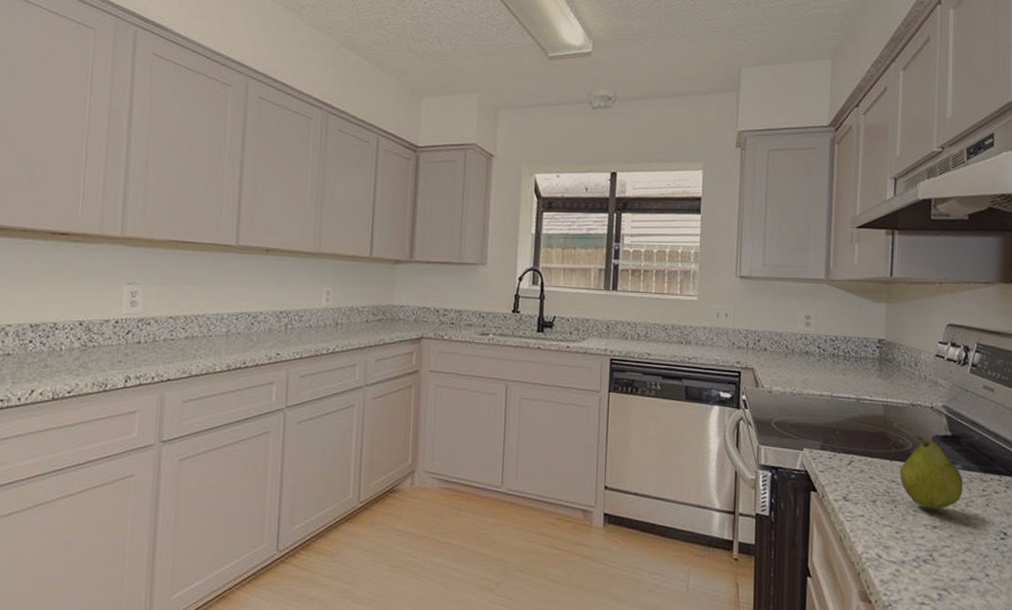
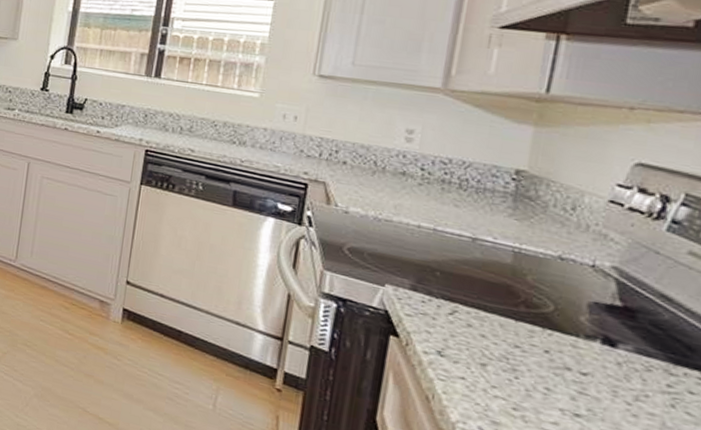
fruit: present [899,436,963,510] -> none [528,298,634,396]

